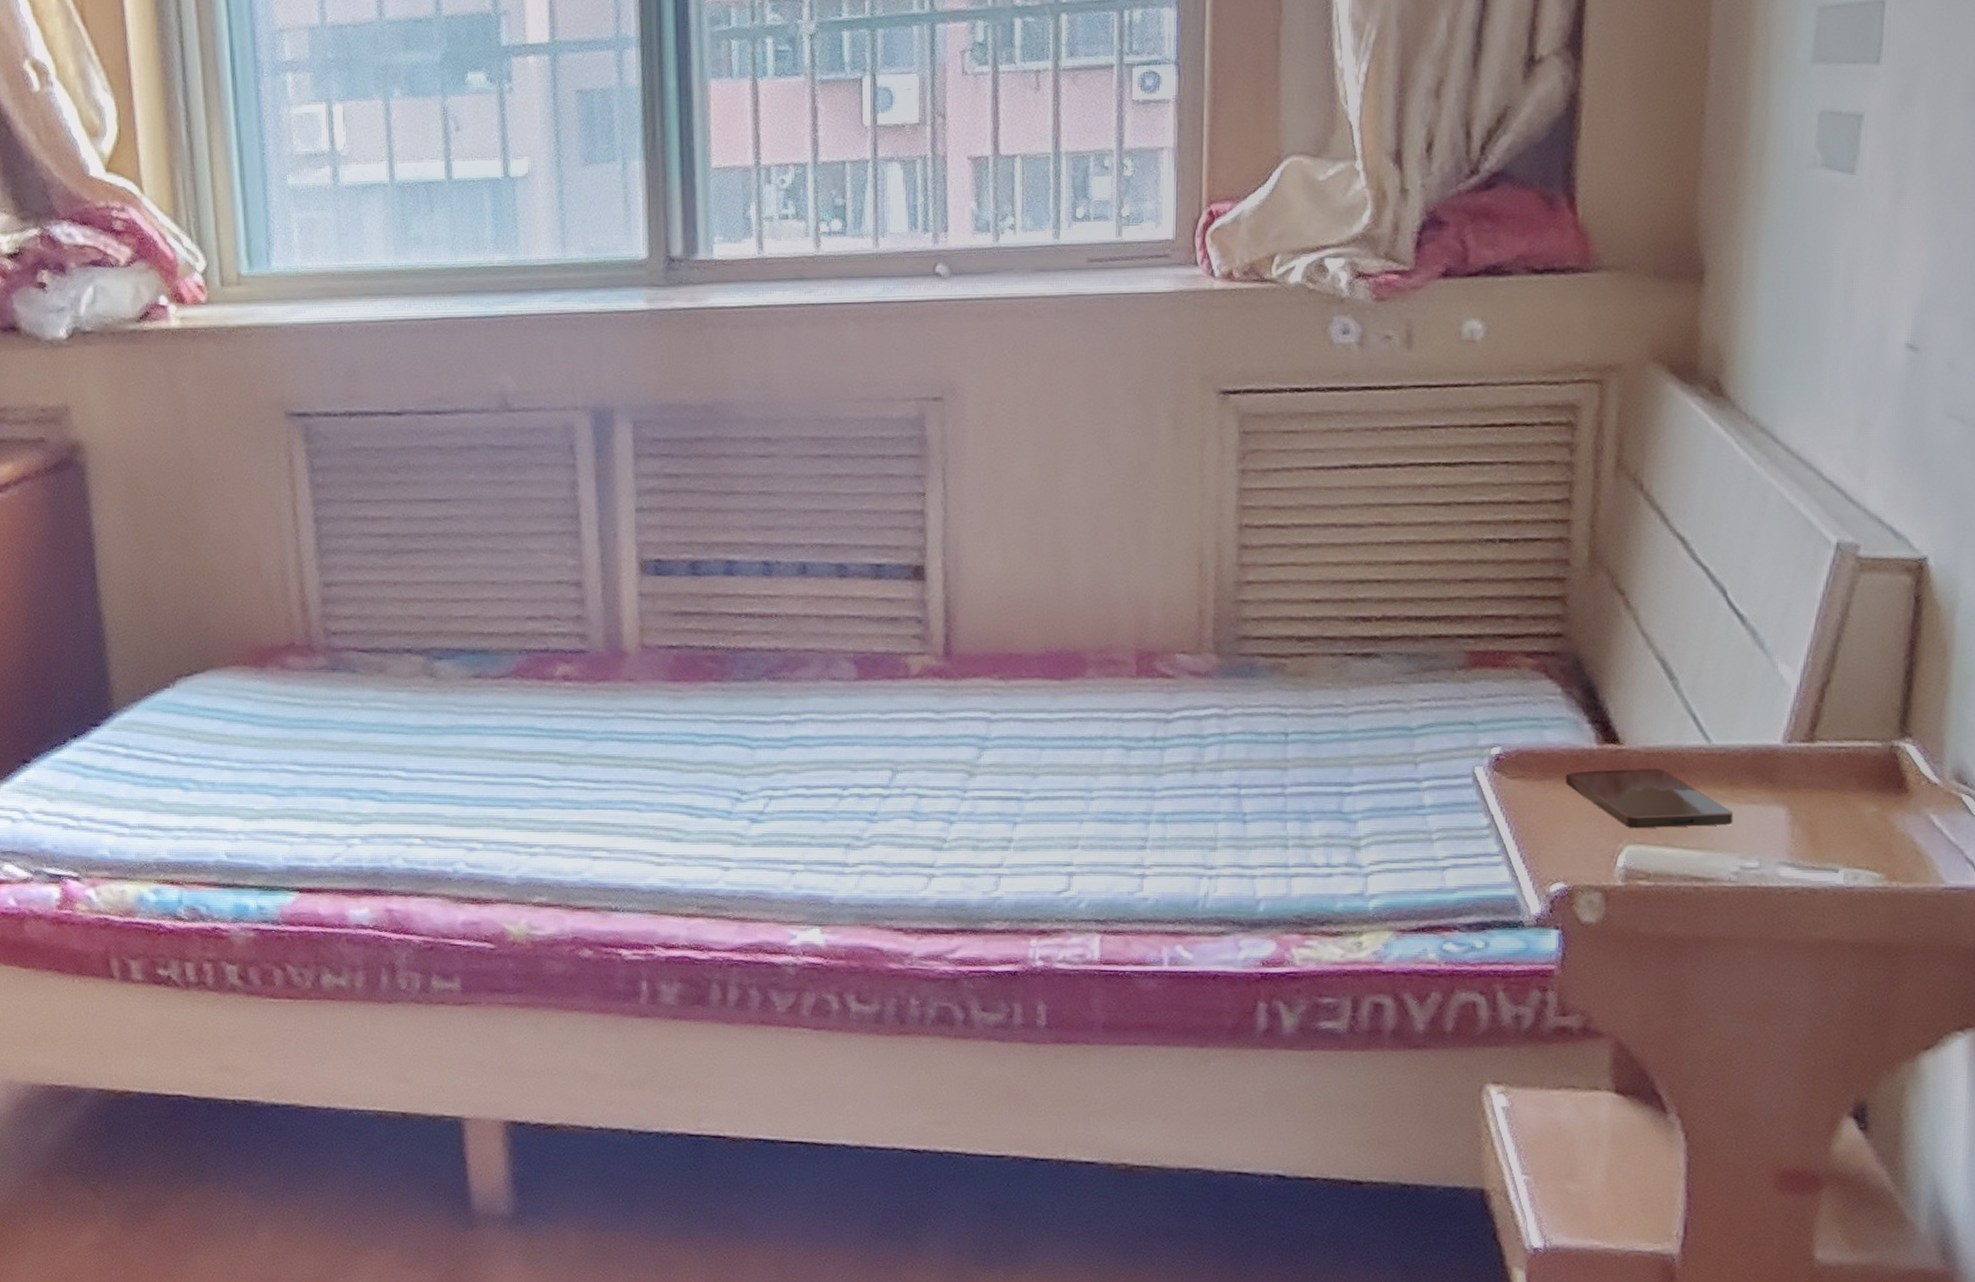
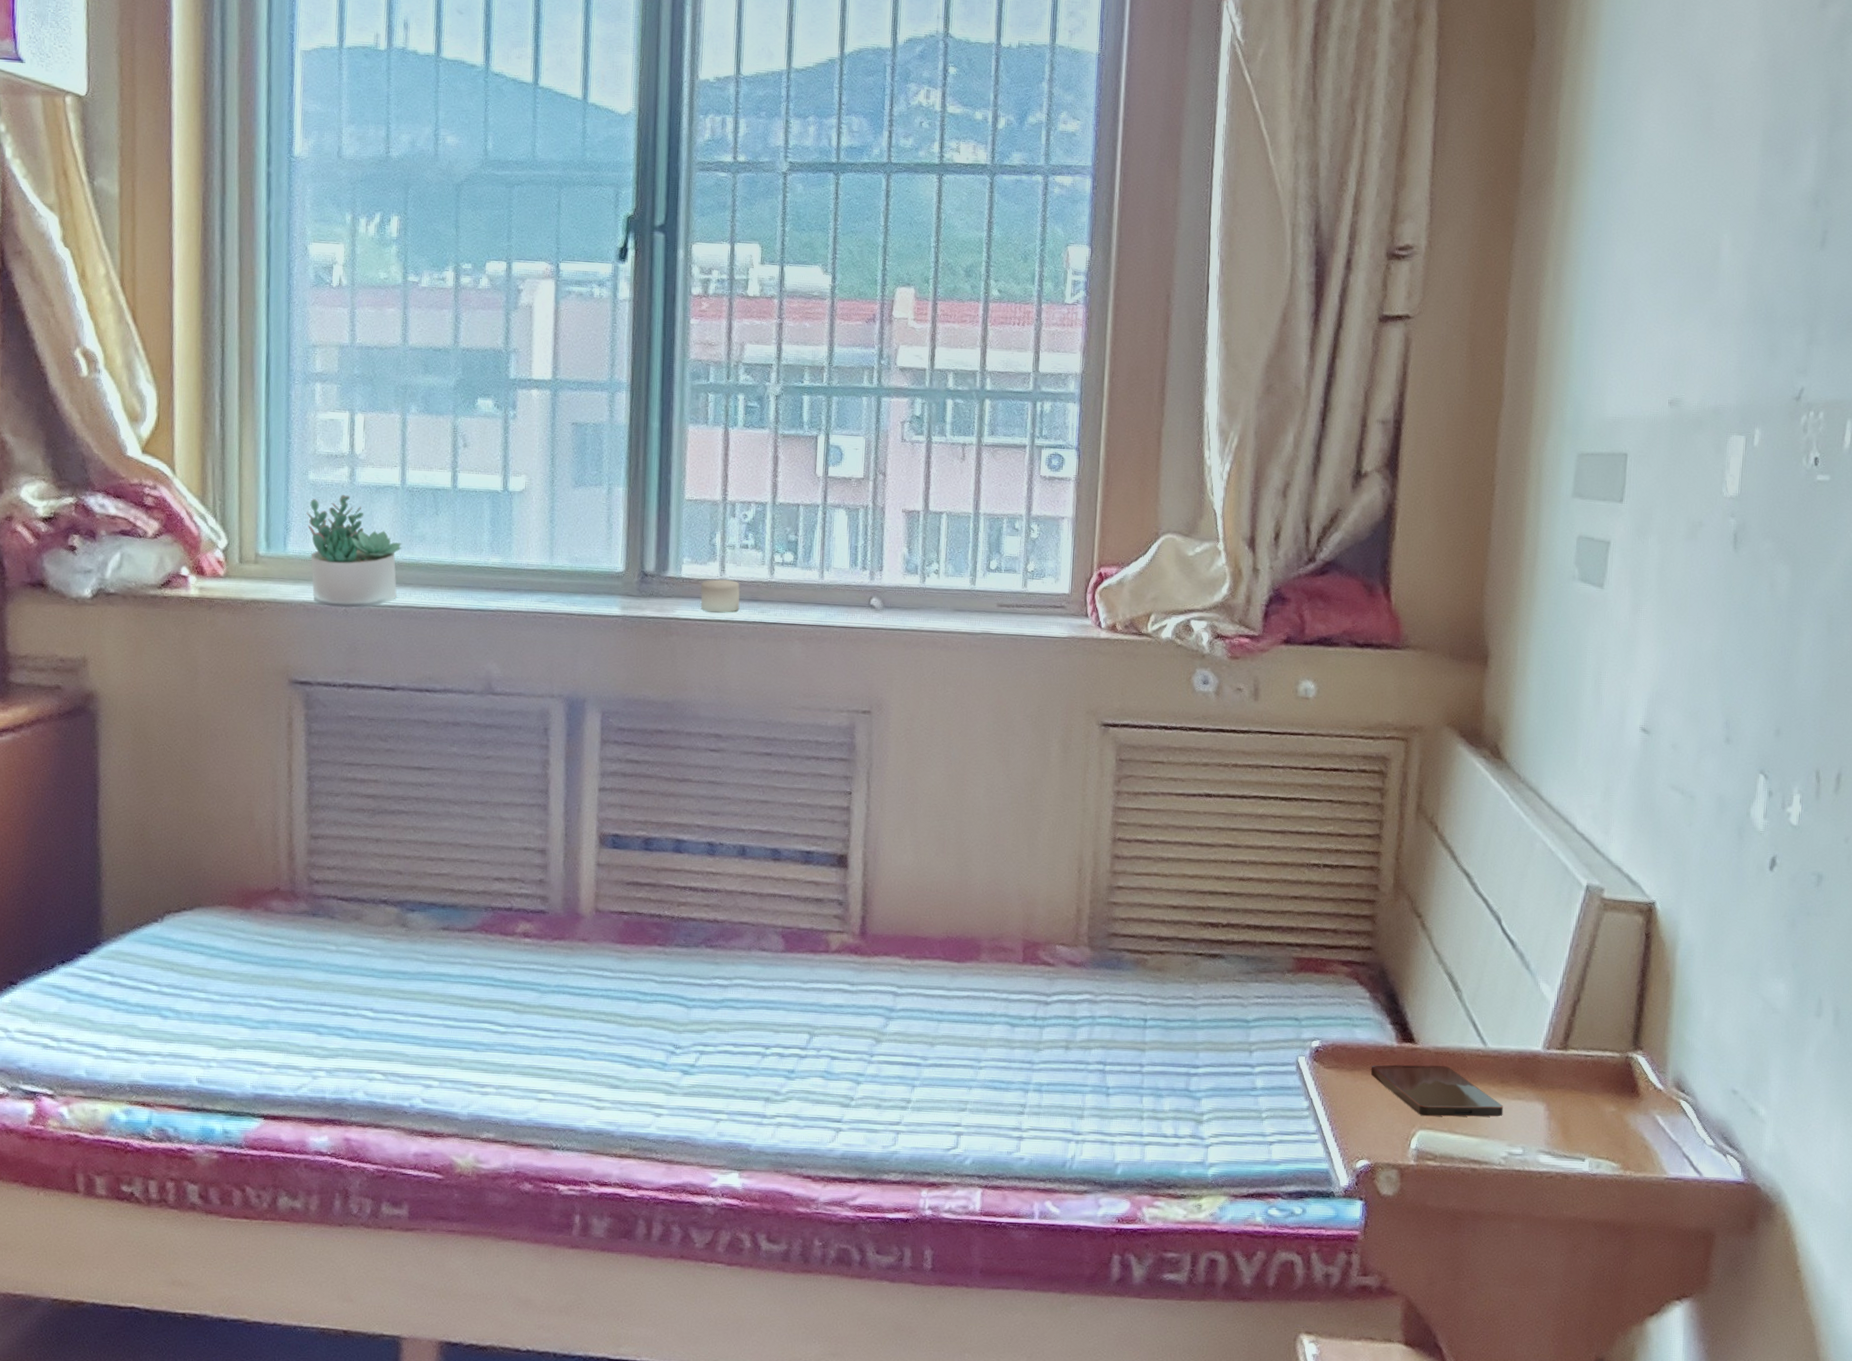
succulent plant: none [288,199,396,327] -> present [306,495,402,608]
candle: none [737,247,783,297] -> present [700,570,740,613]

